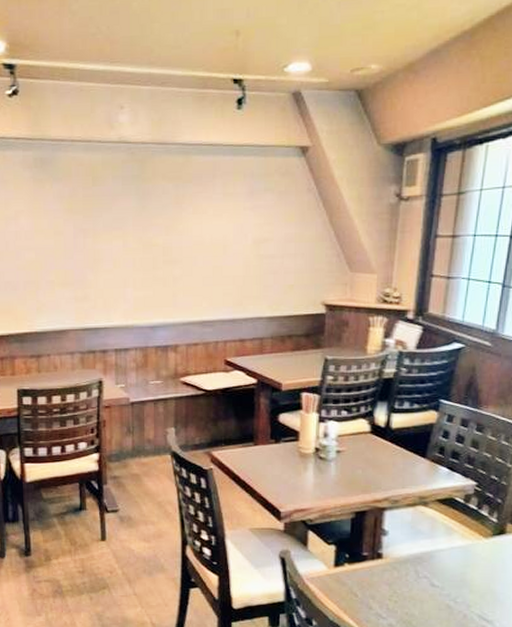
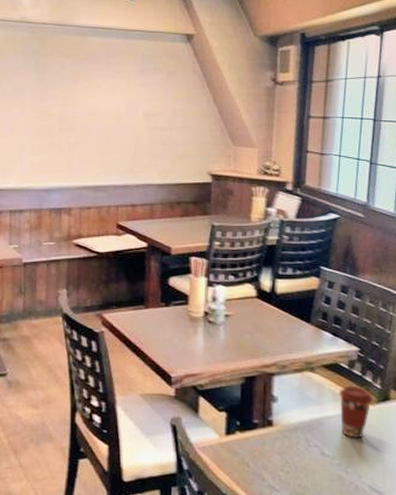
coffee cup: none [452,519,488,570] -> present [338,385,373,438]

